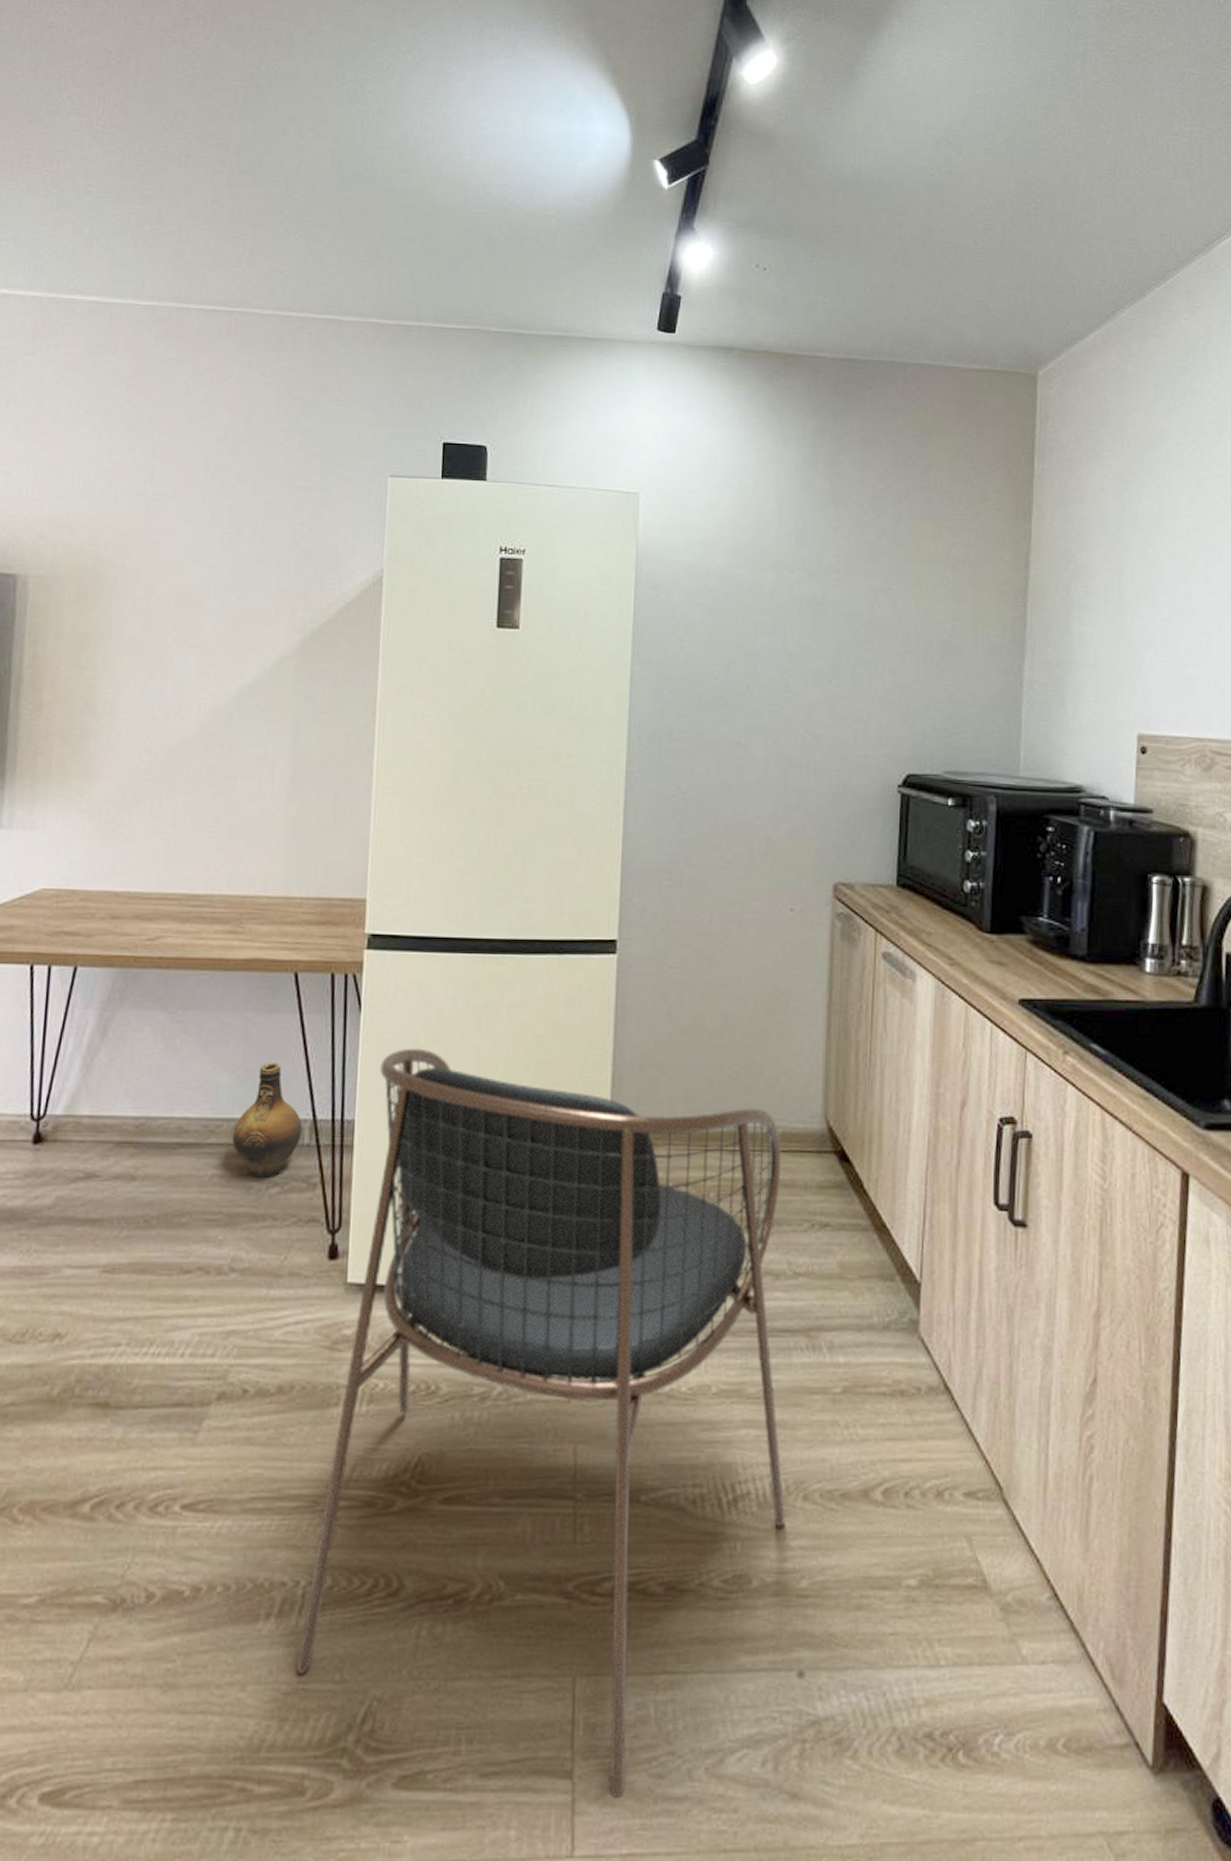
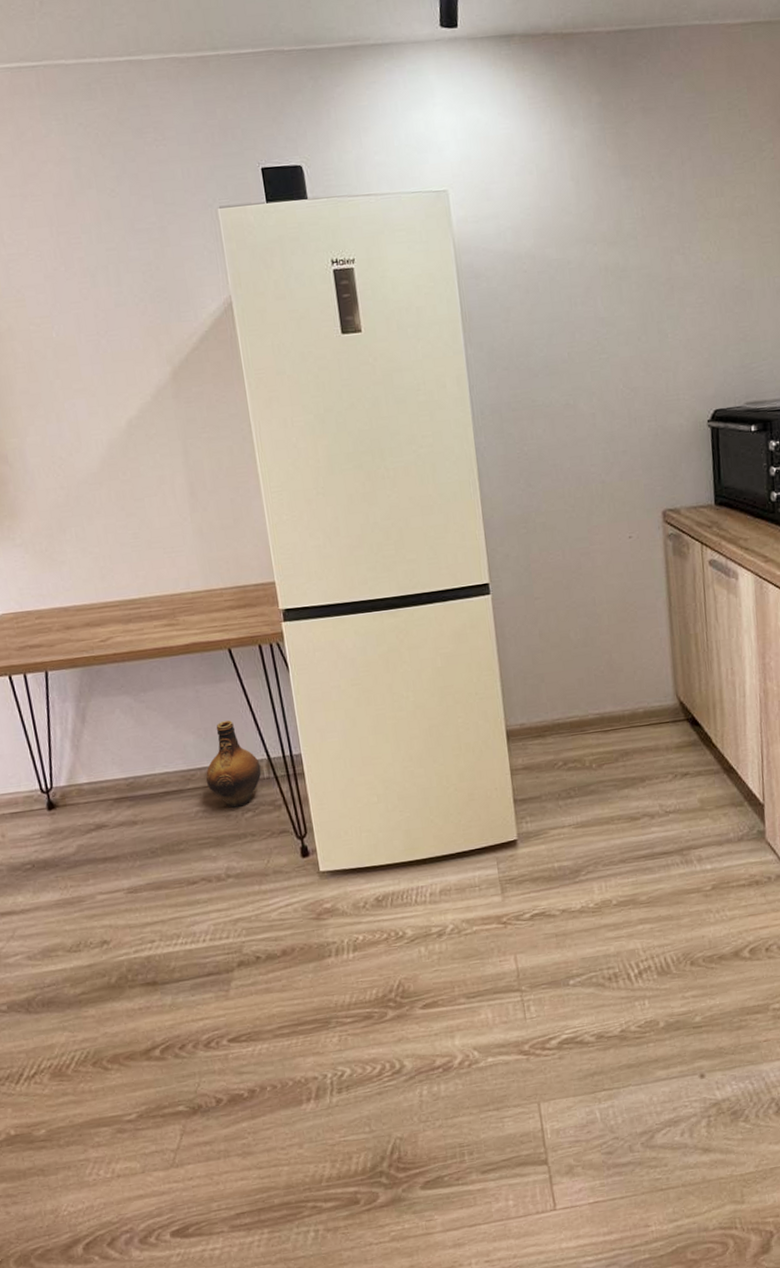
dining chair: present [297,1048,785,1799] -> none [313,692,679,1171]

